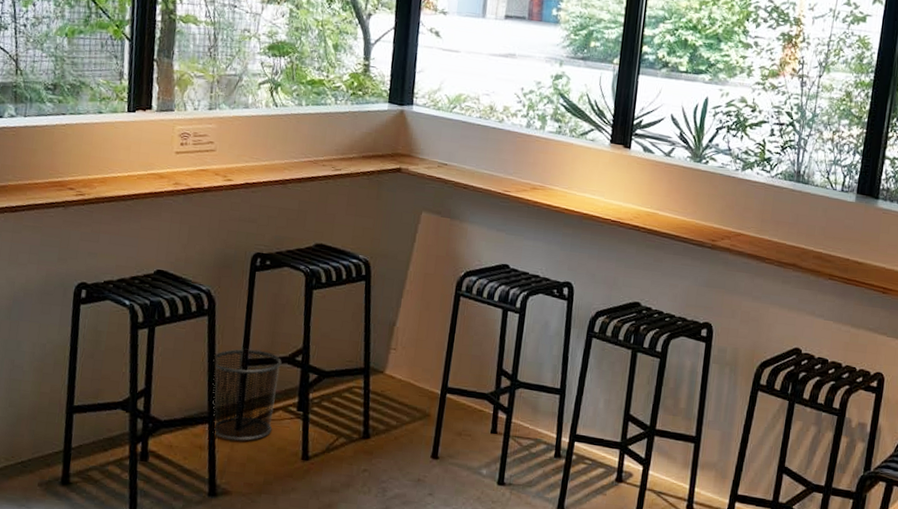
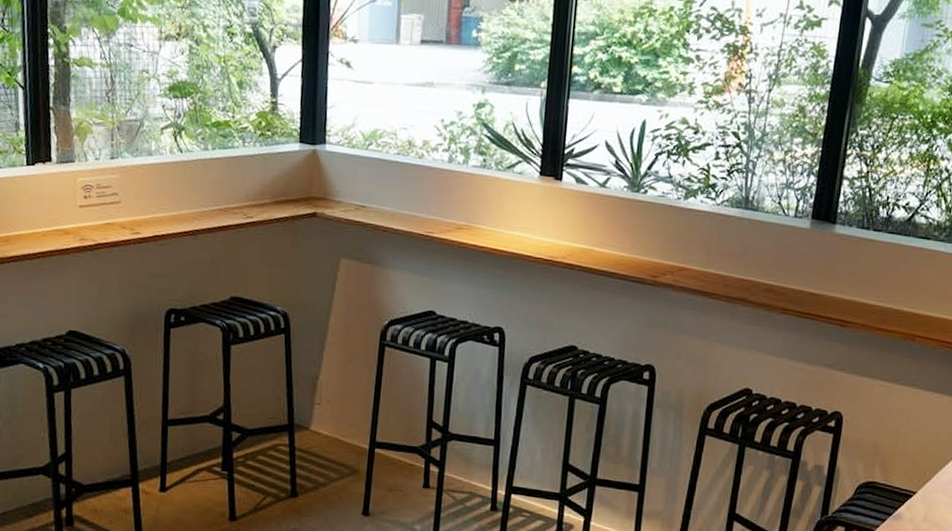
waste bin: present [212,349,282,441] -> none [132,409,203,503]

